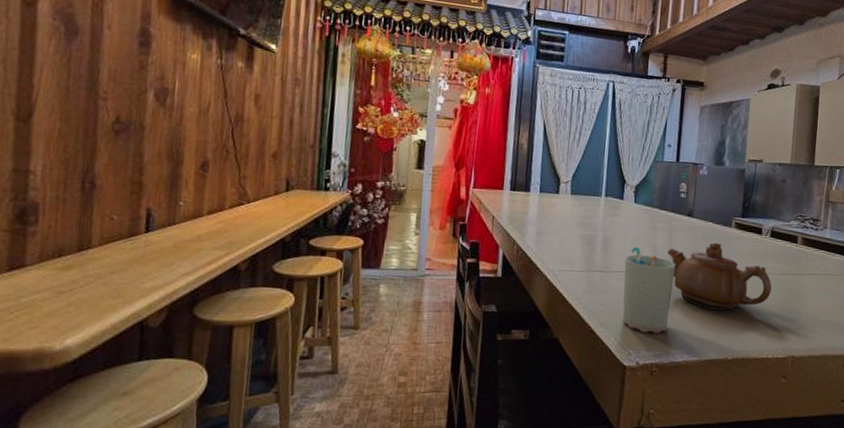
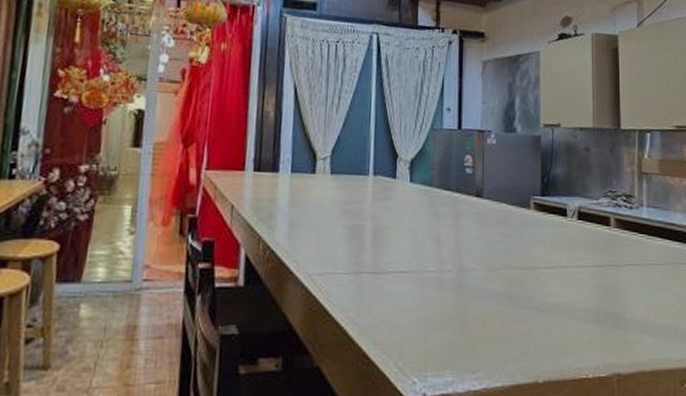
cup: present [622,247,676,334] -> none [401,239,466,354]
teapot: present [667,242,772,311] -> none [454,229,584,318]

